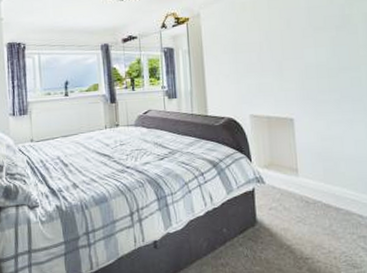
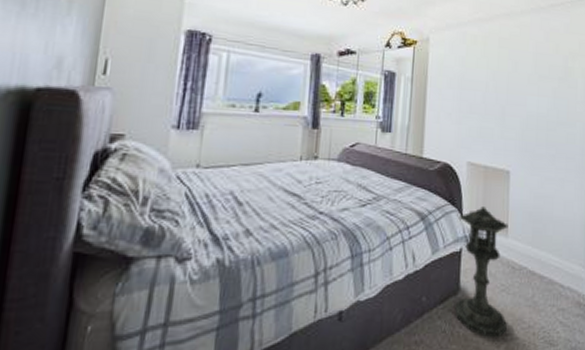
lantern: none [249,152,307,262] -> present [455,207,509,338]

